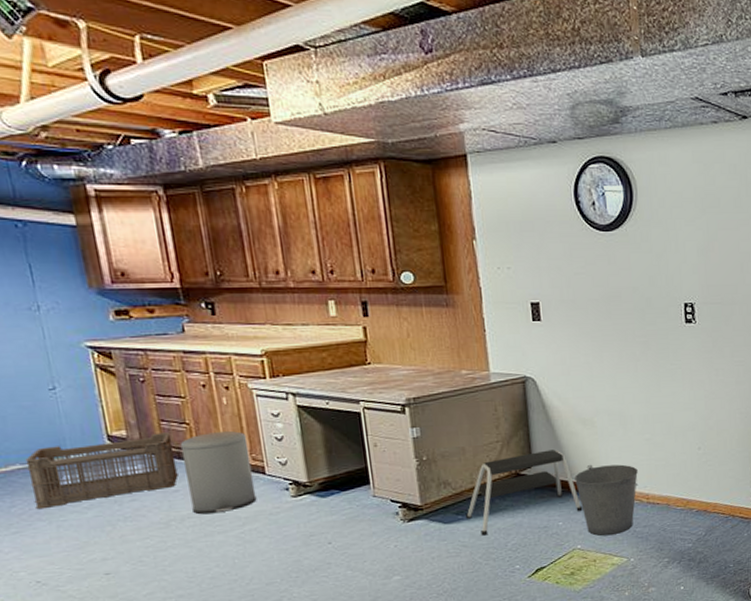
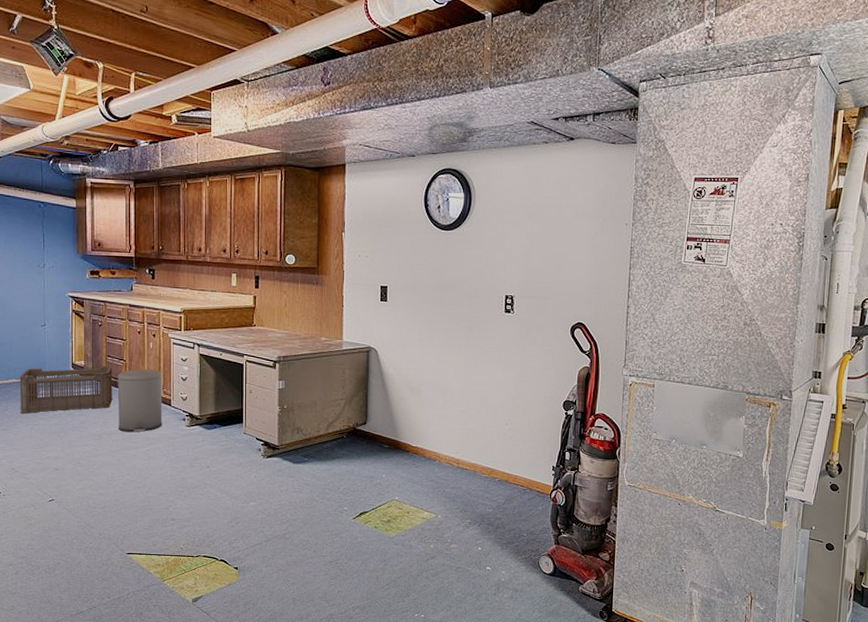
step stool: present [466,450,583,536] -> none [311,411,403,478]
bucket: present [575,464,639,536] -> none [399,427,452,492]

